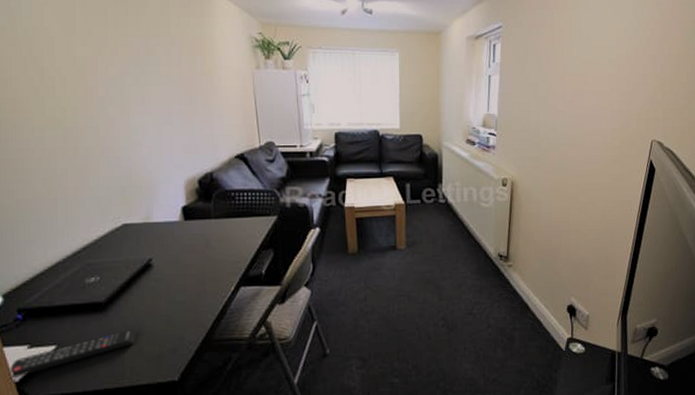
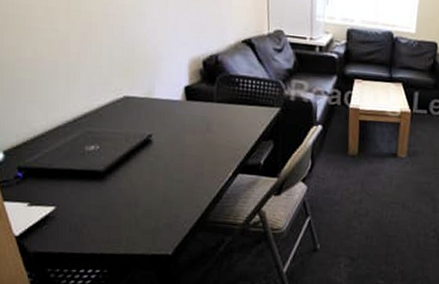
remote control: present [8,329,136,379] -> none [9,200,133,233]

